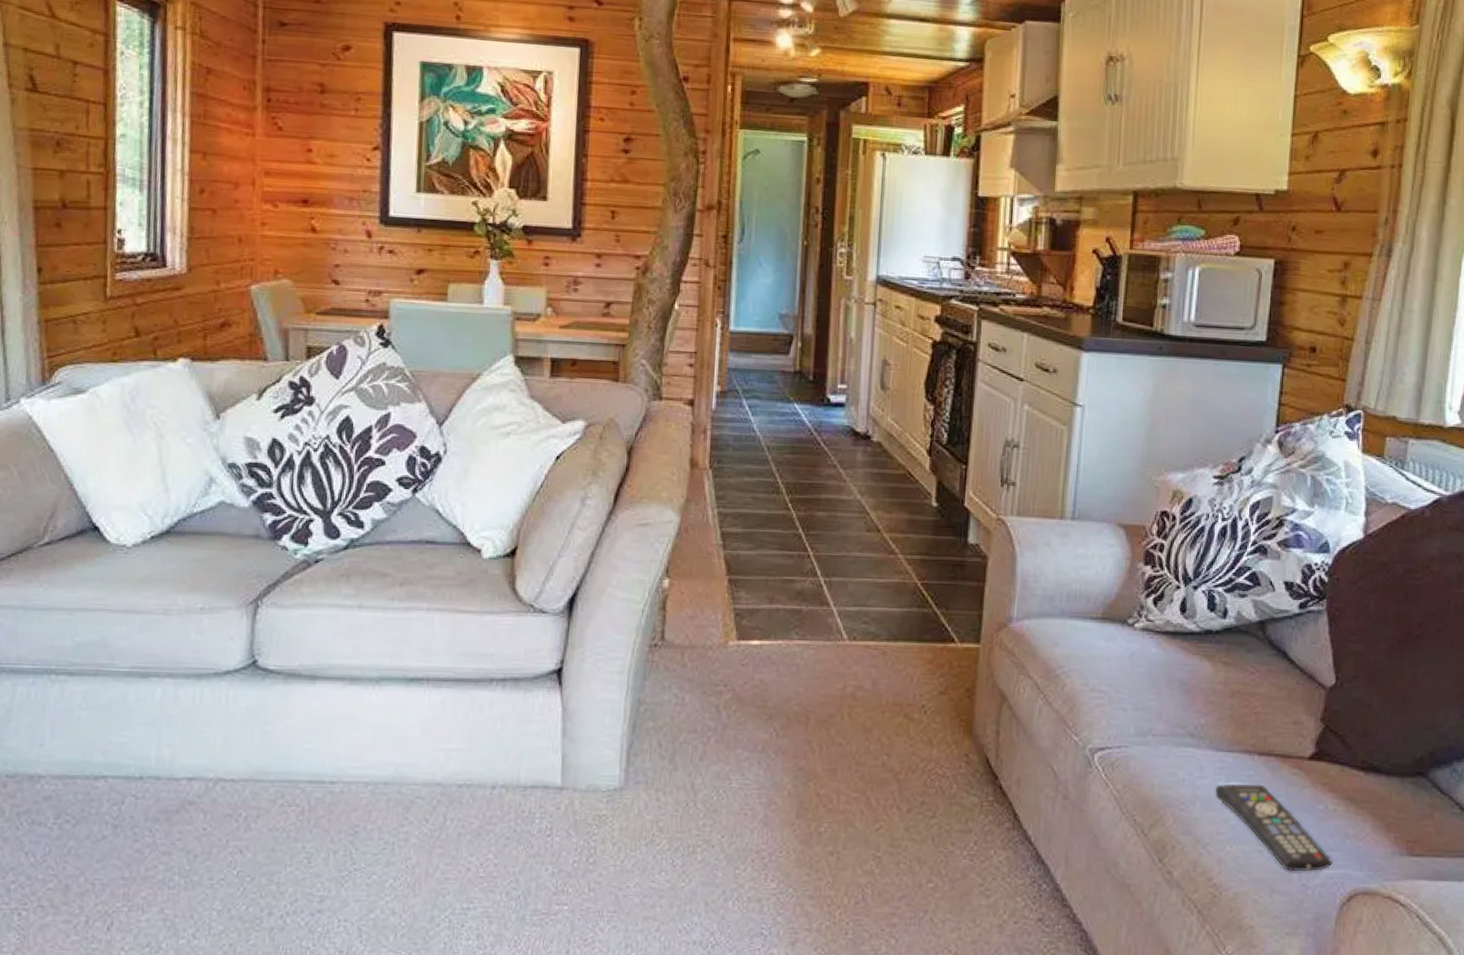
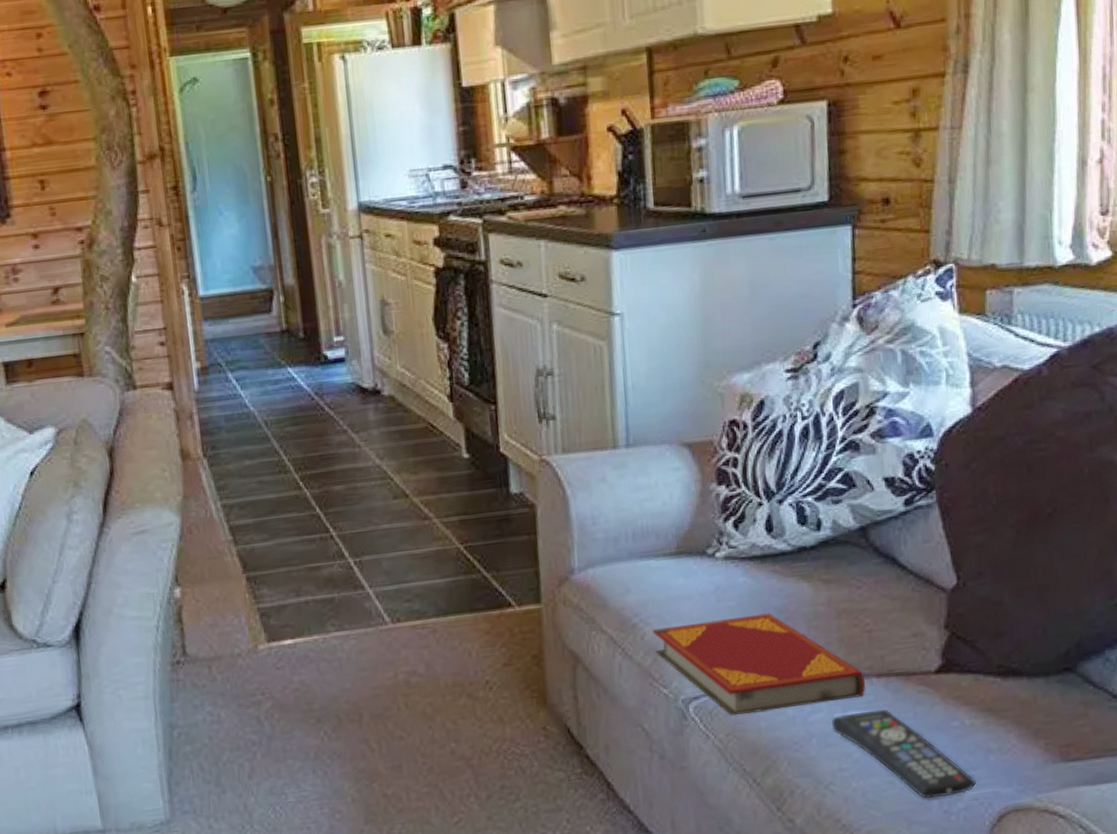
hardback book: none [1071,682,1248,771] -> present [653,613,865,716]

